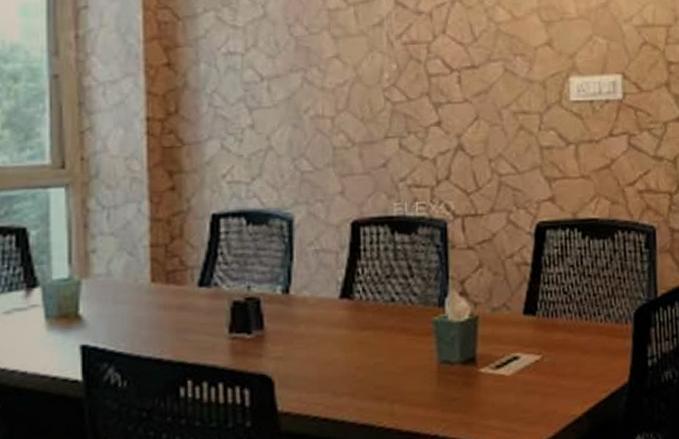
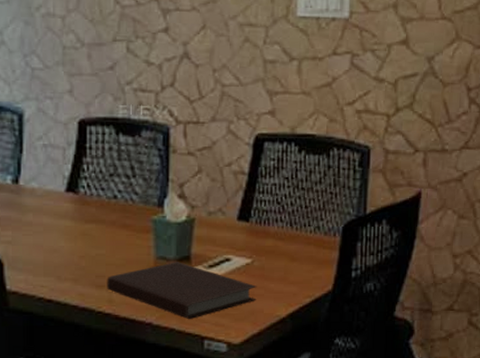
notebook: none [387,364,549,427] -> present [107,262,257,319]

